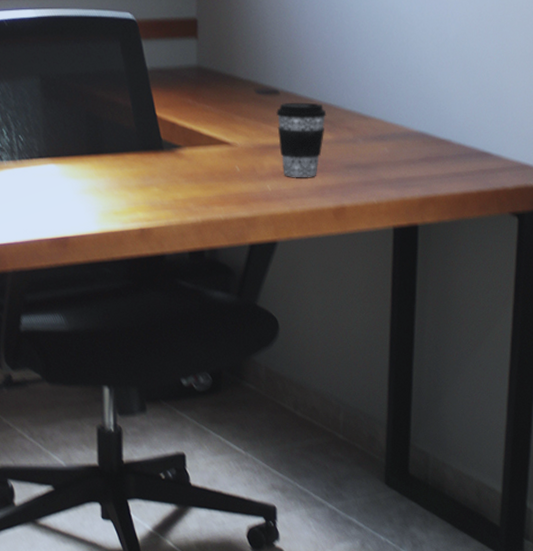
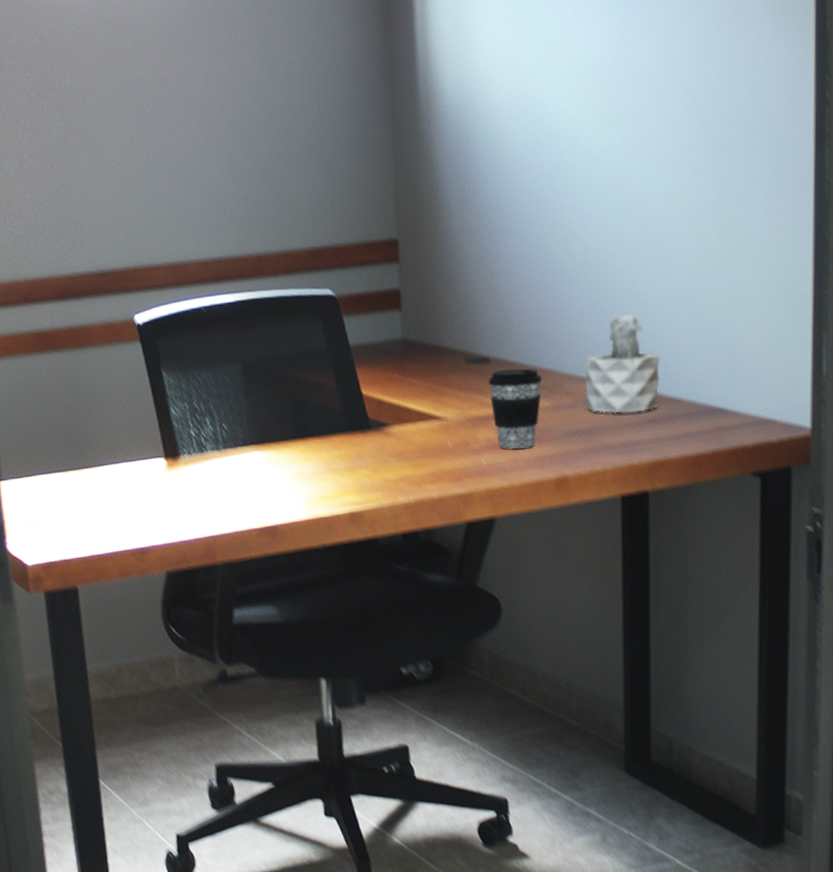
succulent plant: none [364,59,434,151] -> present [585,314,660,414]

